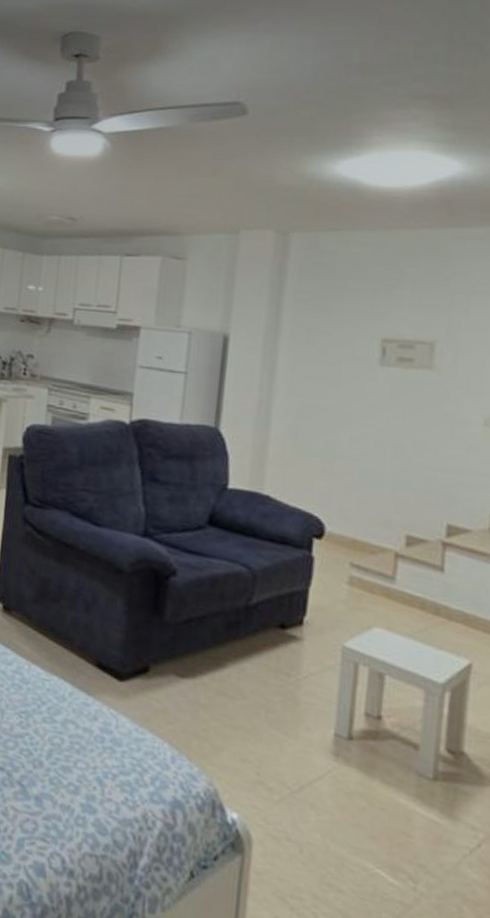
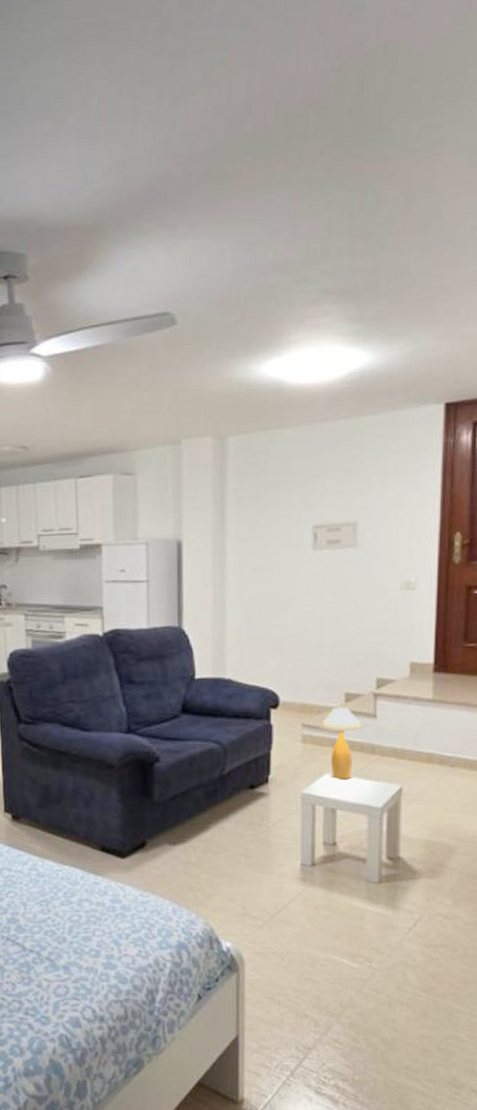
table lamp: none [372,546,428,641] -> present [320,703,364,780]

